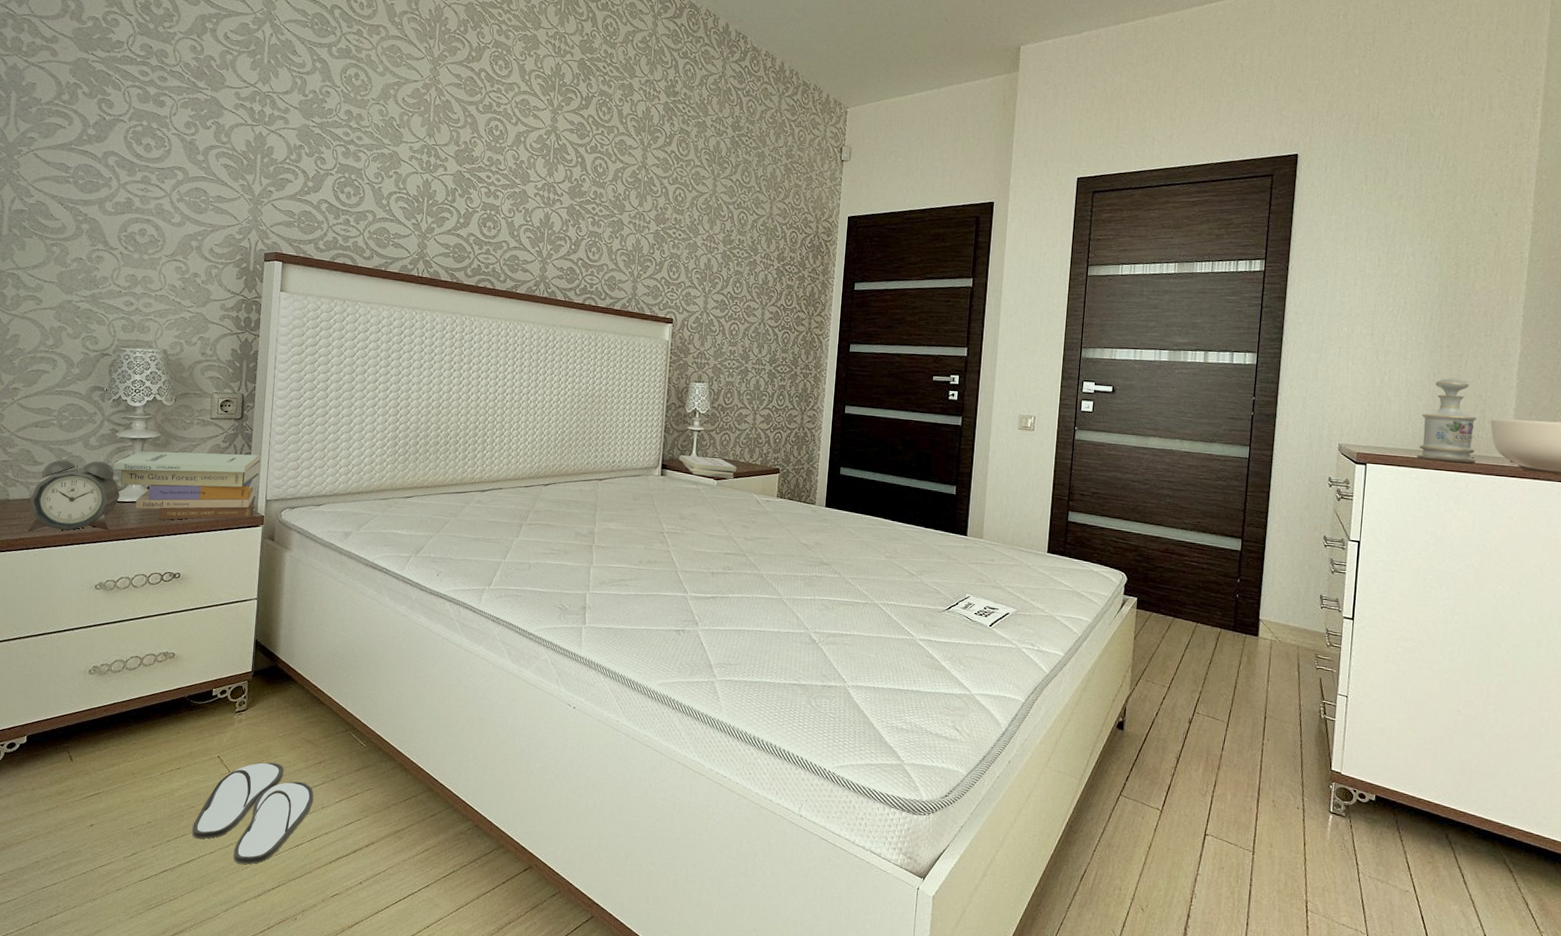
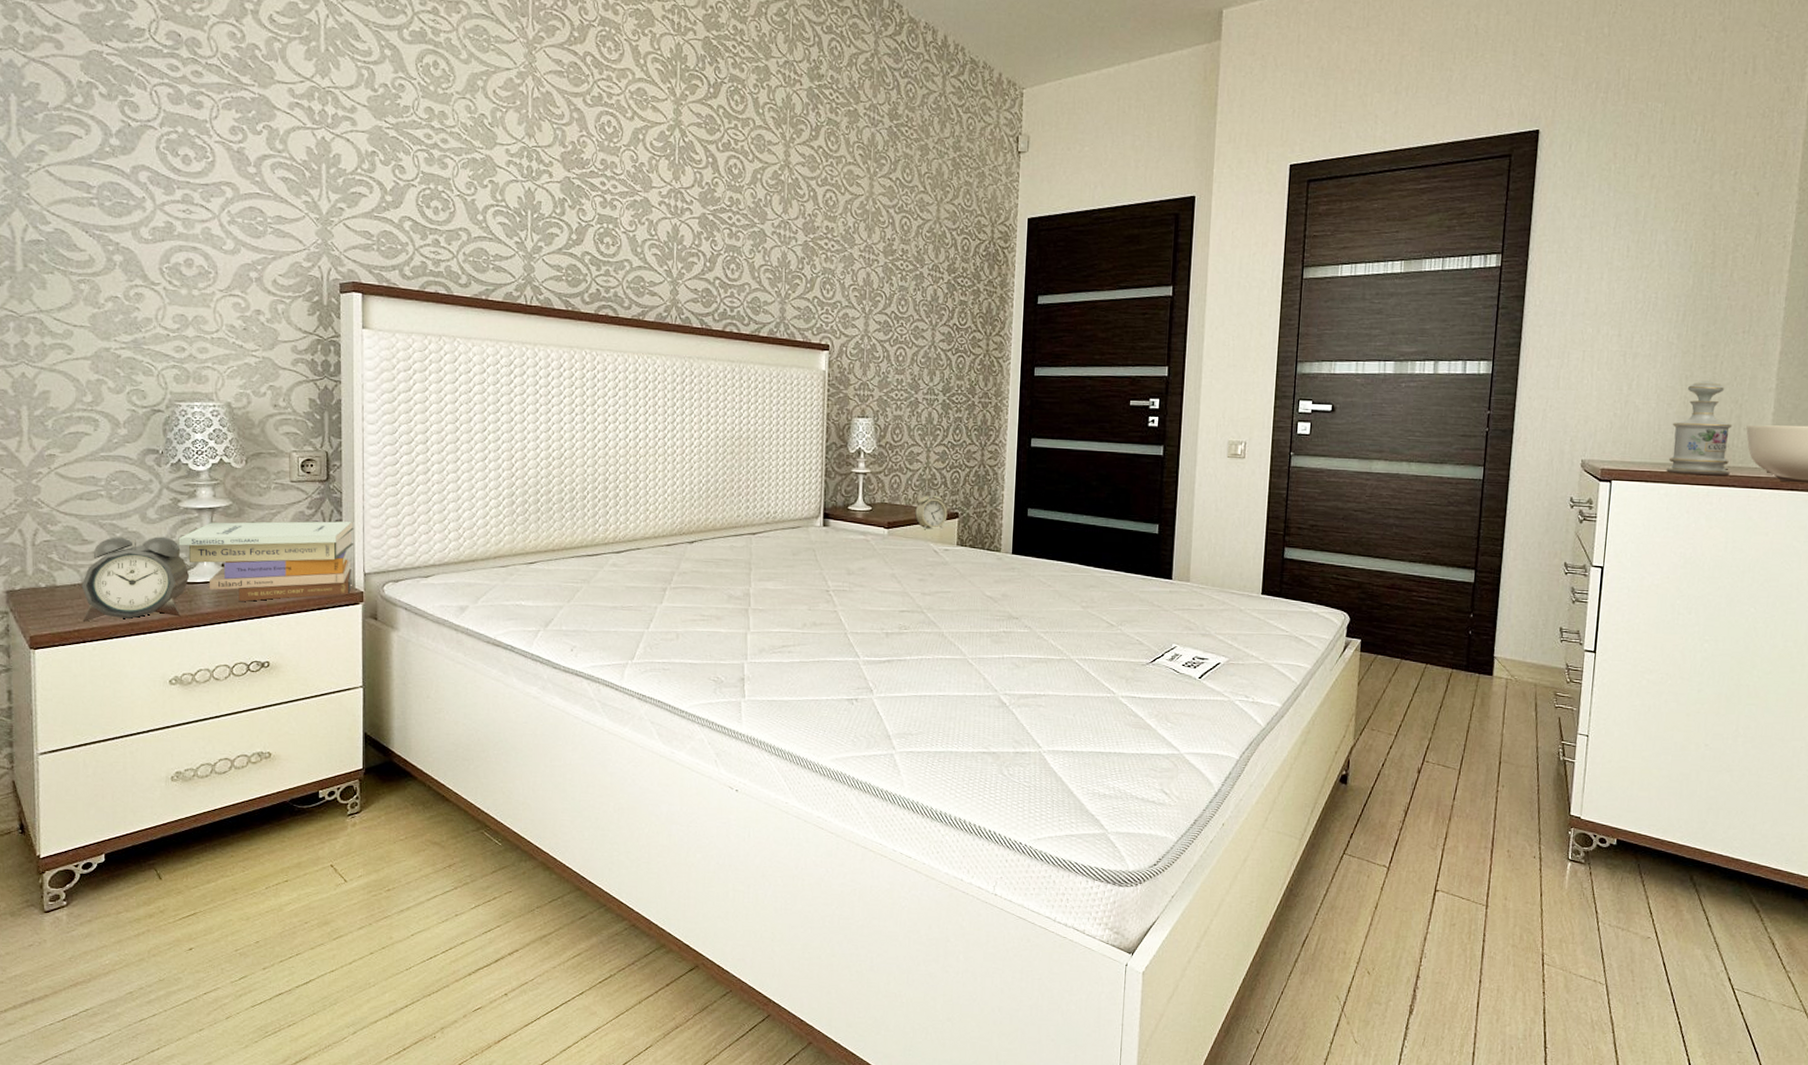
slippers: present [191,762,314,865] -> none [307,869,445,982]
books: present [679,455,737,479] -> none [843,502,910,527]
alarm clock: none [741,447,770,482] -> present [915,489,948,529]

